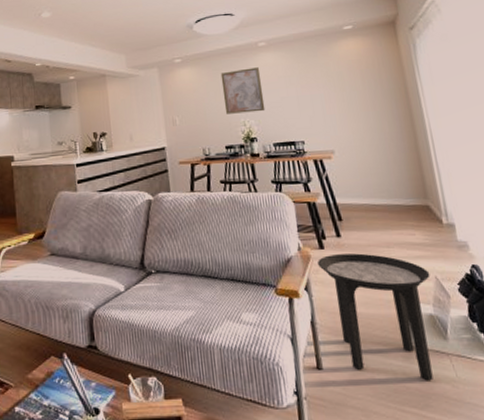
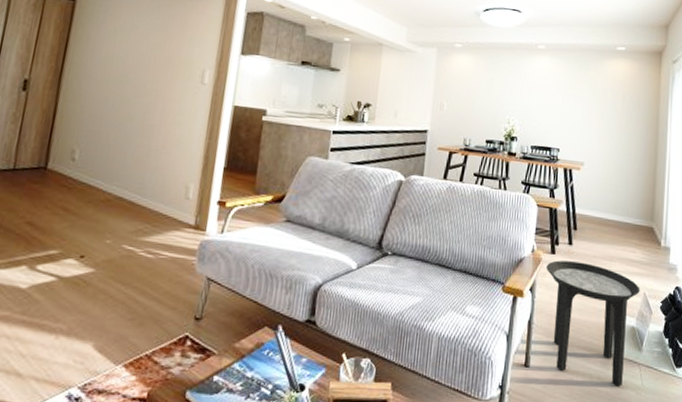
wall art: present [220,67,266,114] -> none [493,66,534,113]

